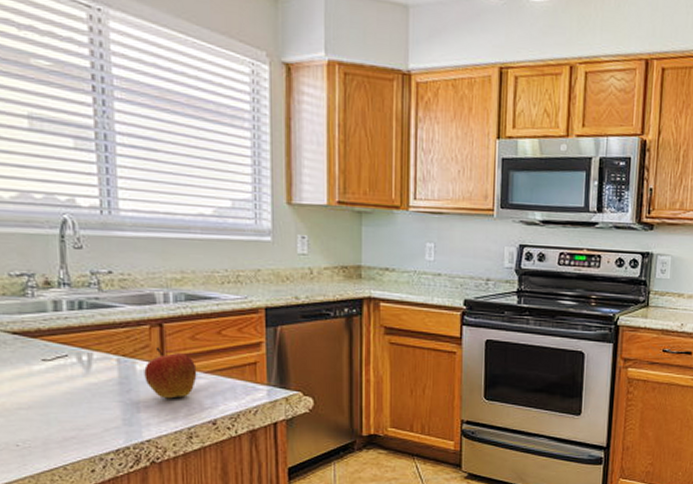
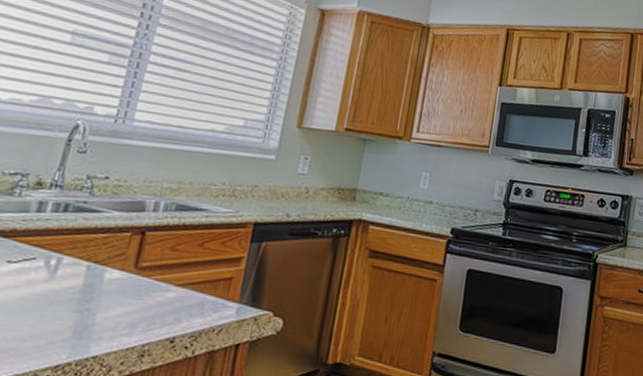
fruit: present [144,346,197,399] -> none [110,255,169,312]

